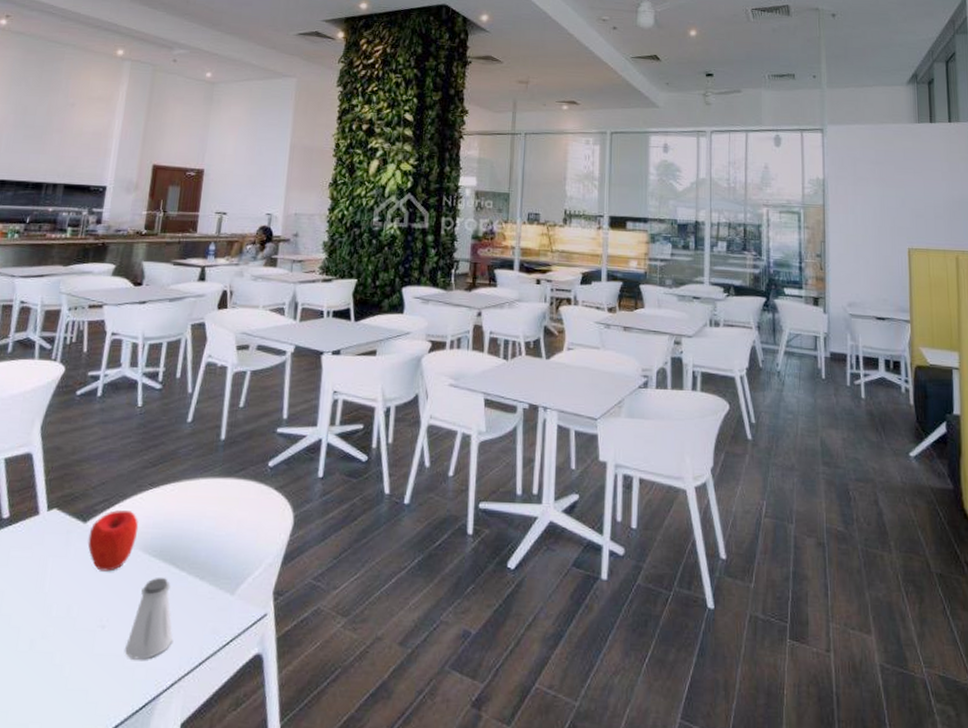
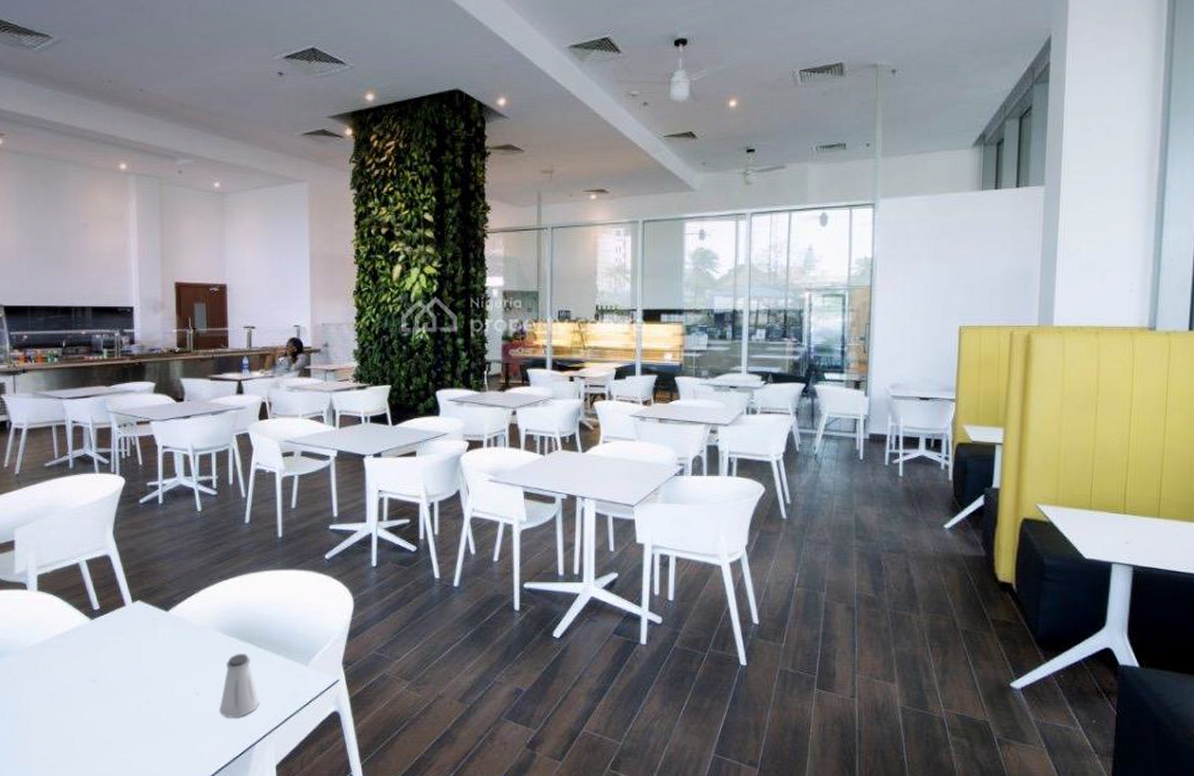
apple: present [87,510,139,572] -> none [172,600,215,650]

